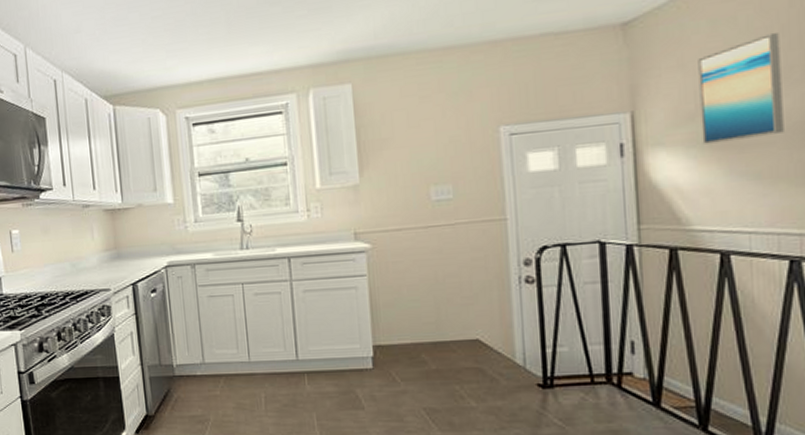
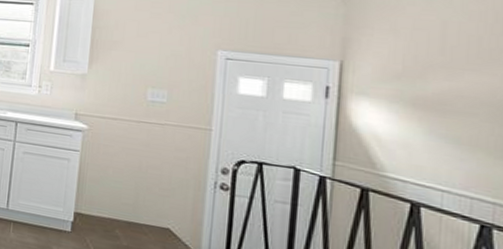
wall art: present [698,31,784,144] -> none [405,17,493,107]

